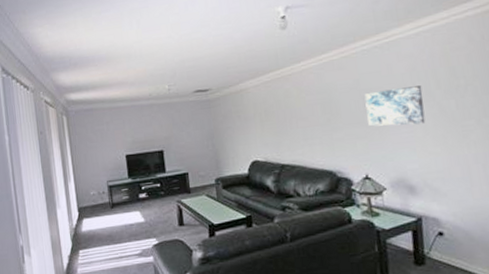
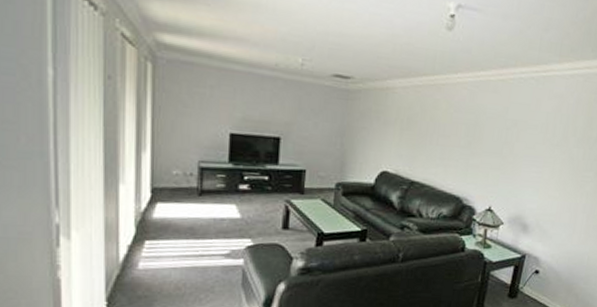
wall art: present [364,85,426,126] -> none [505,124,561,167]

